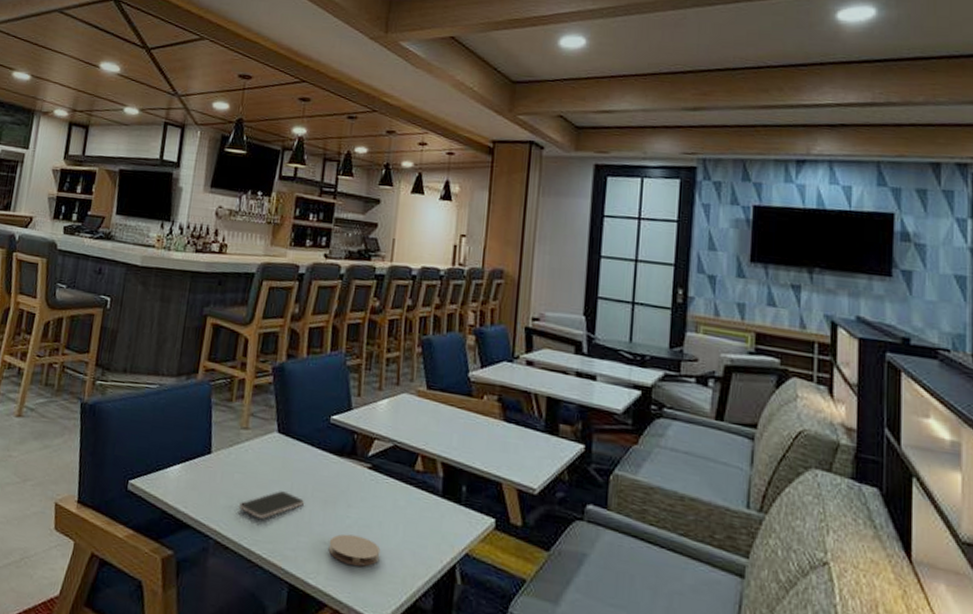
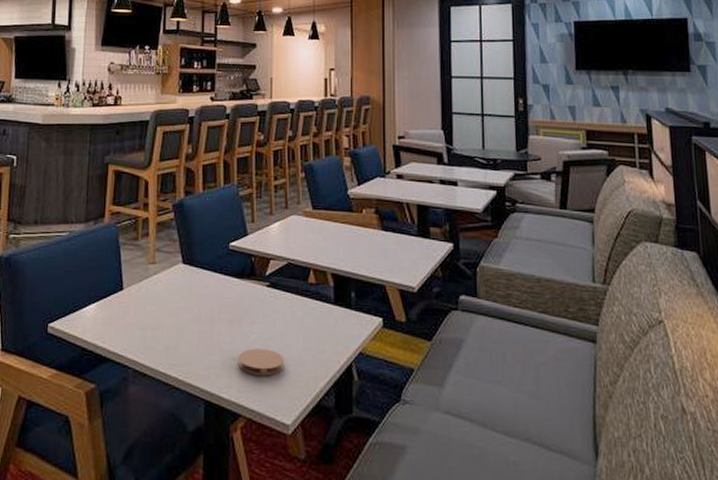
smartphone: present [239,491,304,519] -> none [153,317,212,344]

